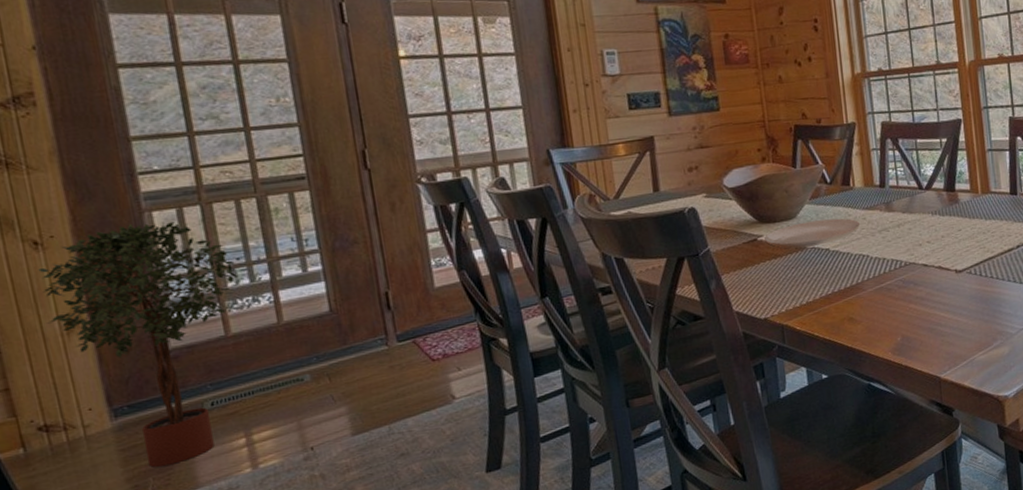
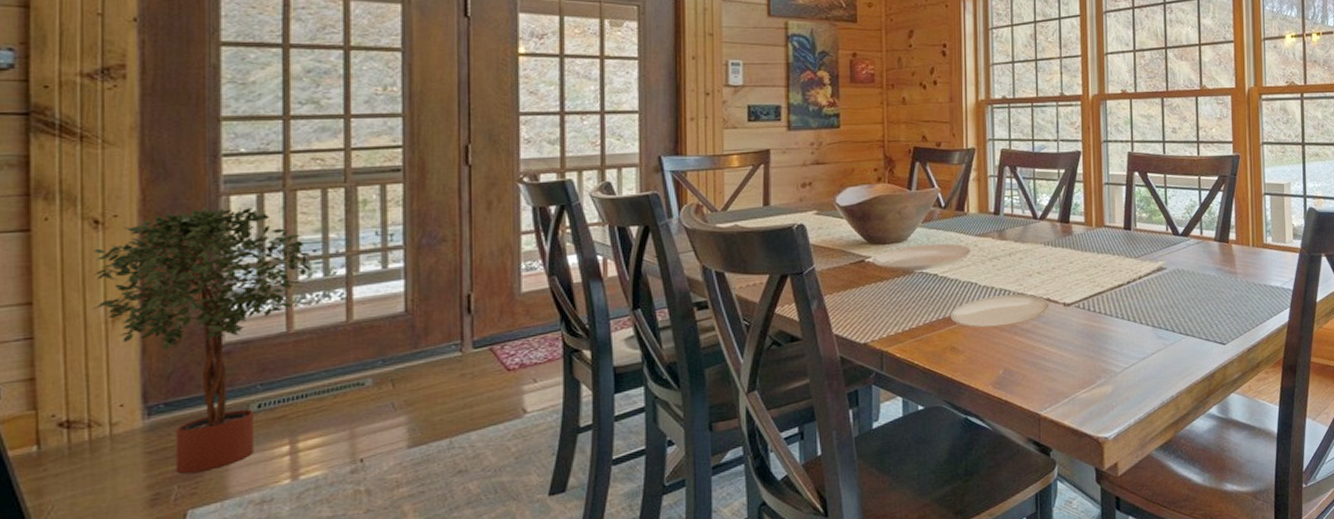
plate: none [845,263,942,299] -> present [950,294,1049,329]

